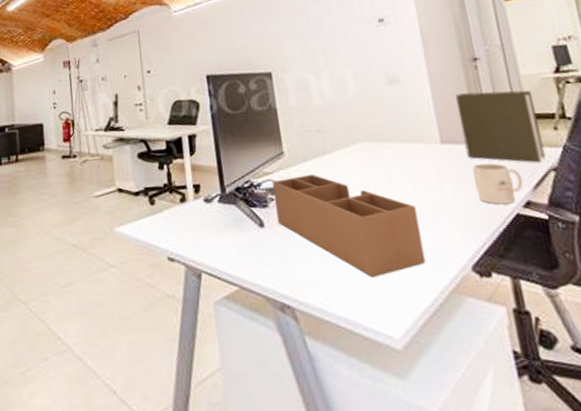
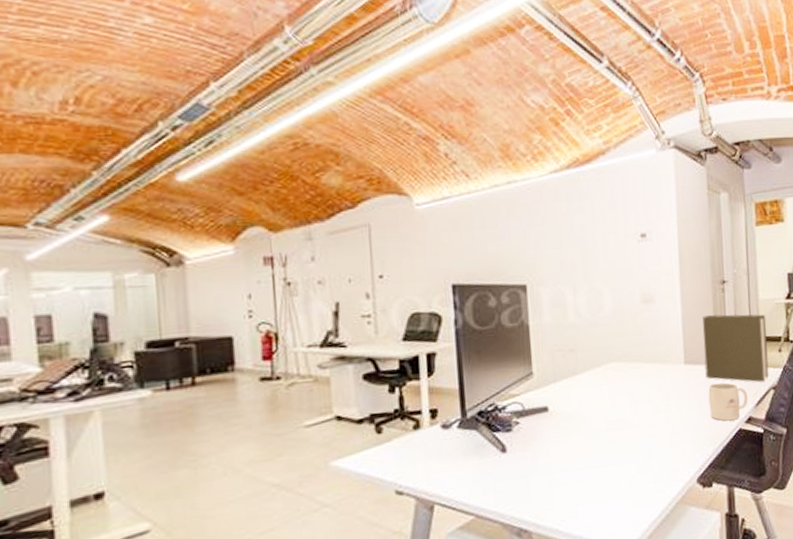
desk organizer: present [272,173,426,278] -> none [518,395,659,496]

